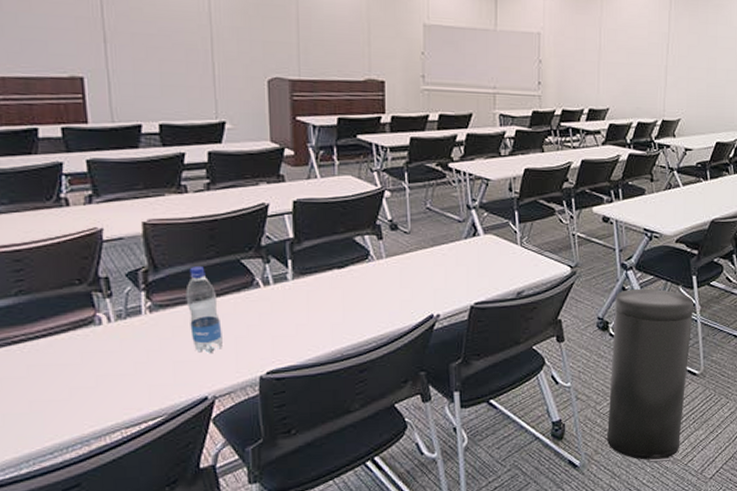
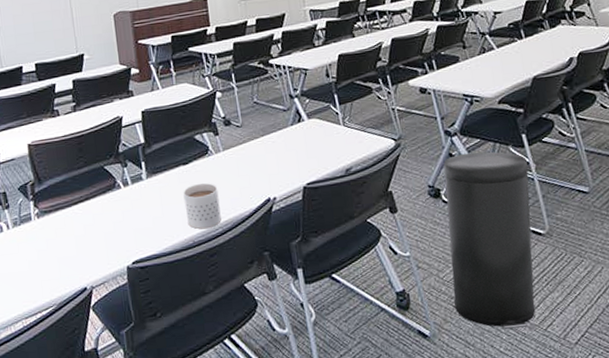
bottle: present [185,267,223,354] -> none [63,176,95,250]
mug: none [335,290,376,342] -> present [183,182,221,229]

